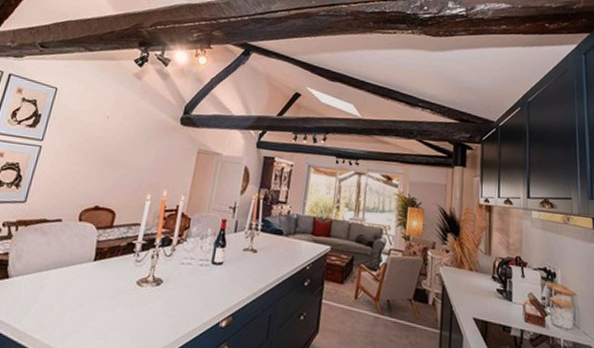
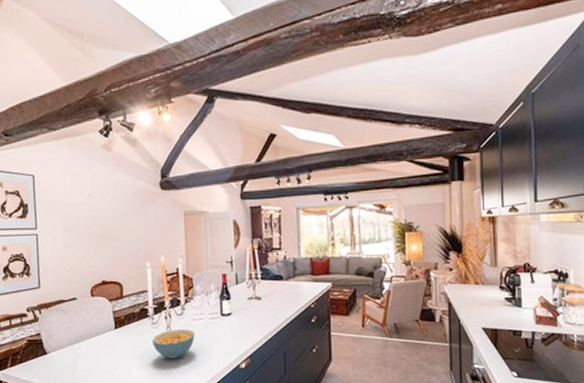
cereal bowl: none [130,271,179,305] -> present [152,329,195,359]

